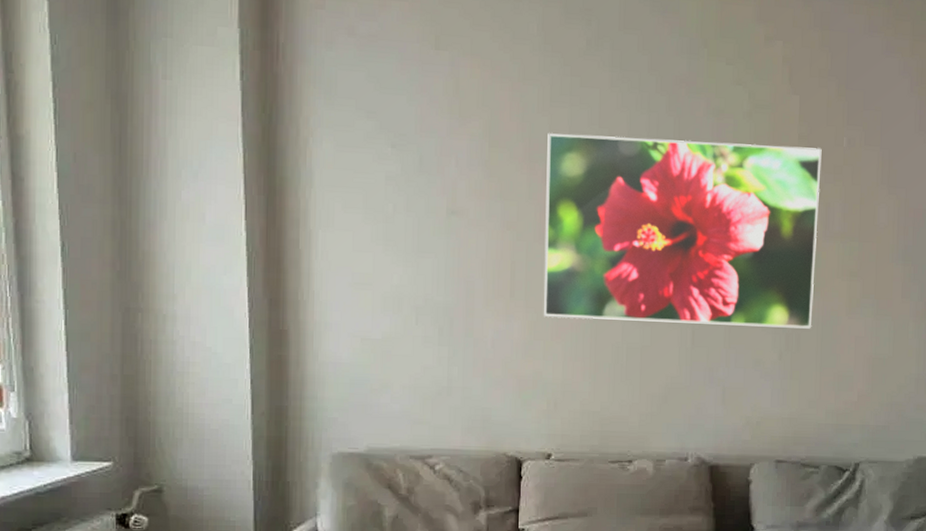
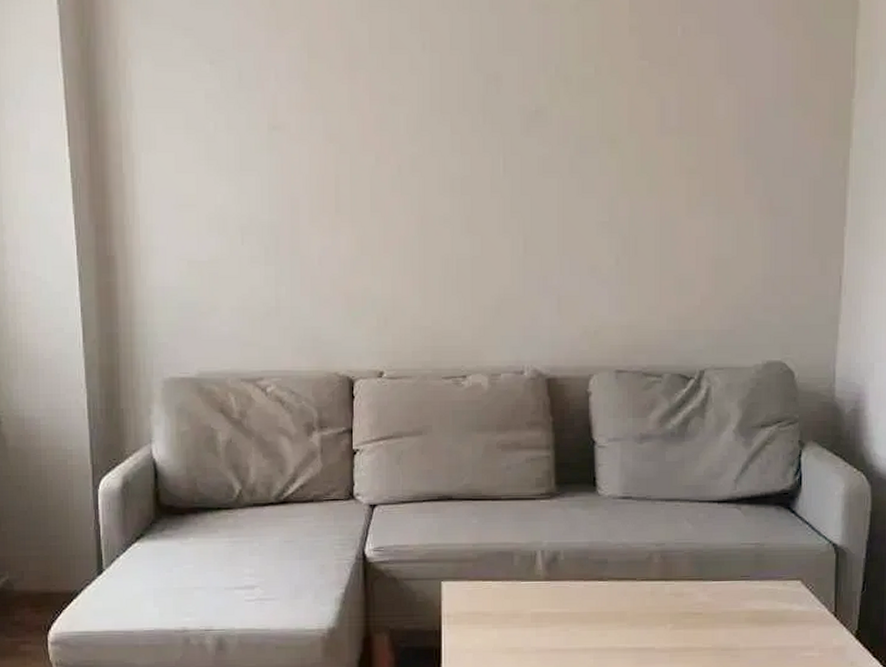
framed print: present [544,133,822,329] -> none [367,39,655,231]

